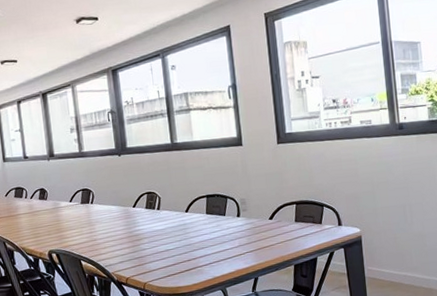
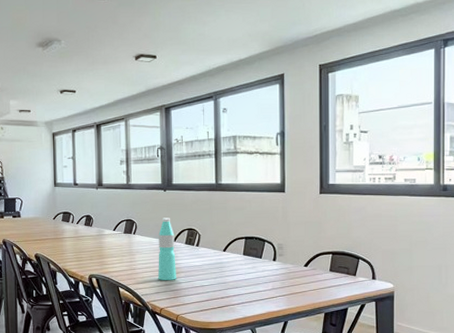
water bottle: none [117,183,140,249] -> present [158,217,176,280]

